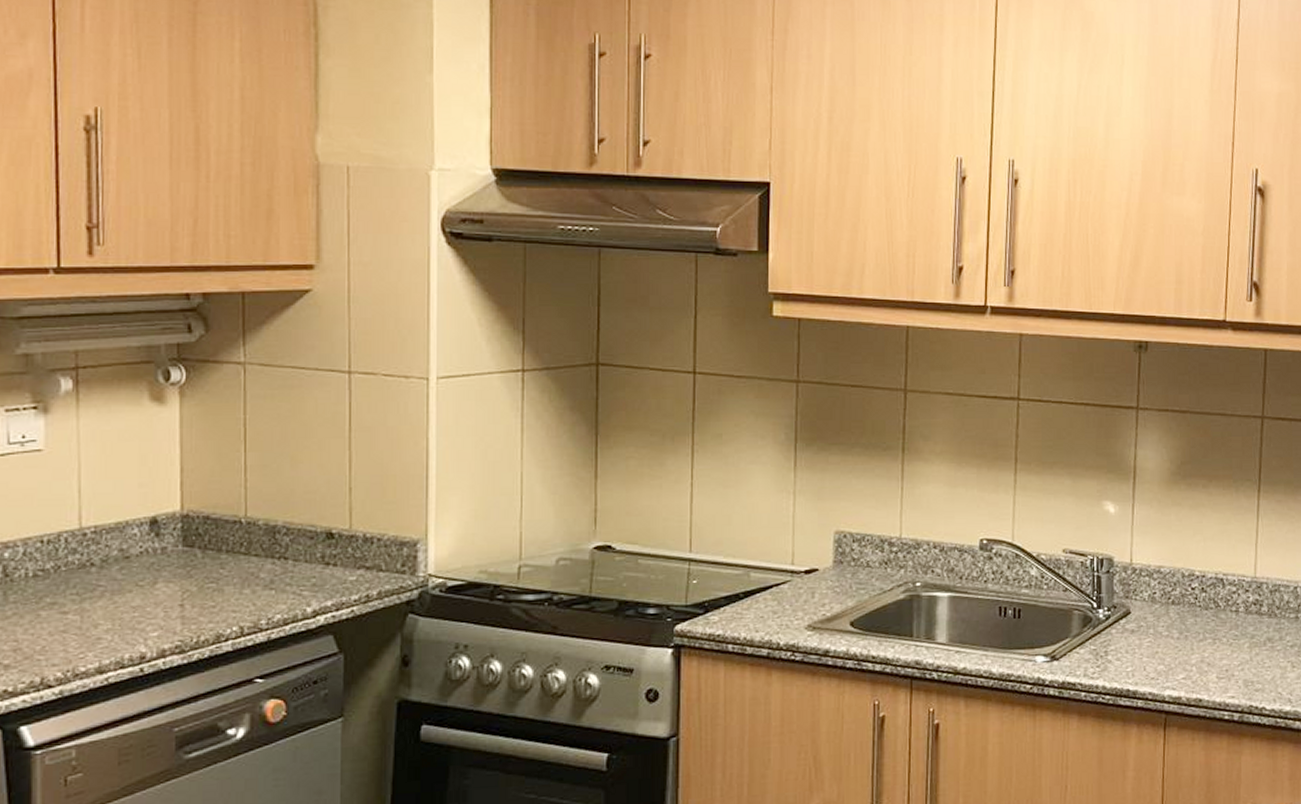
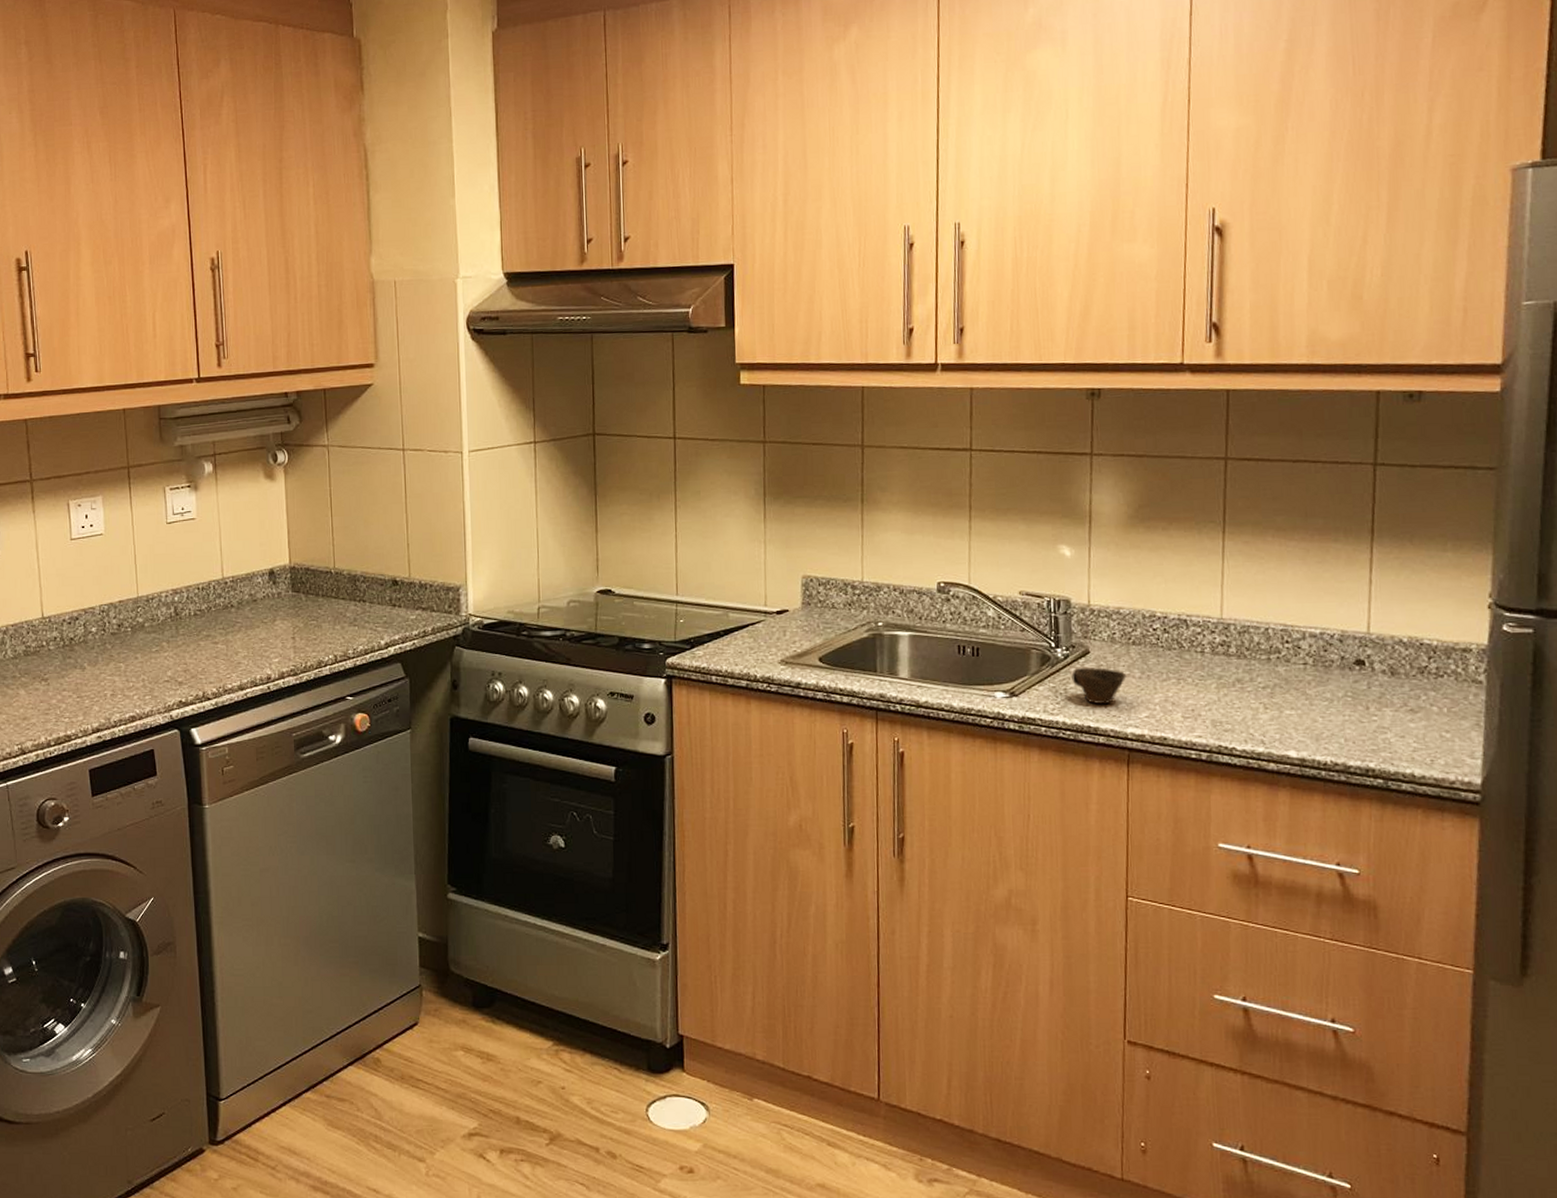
cup: none [1112,628,1166,666] -> present [1071,667,1127,704]

